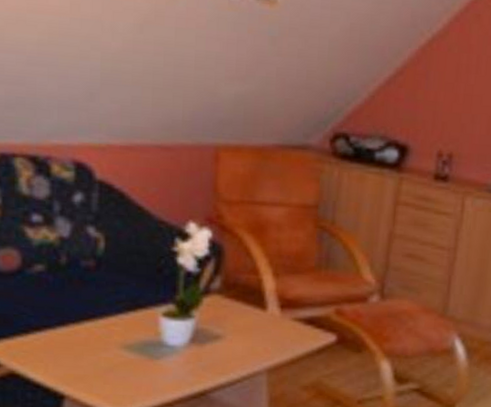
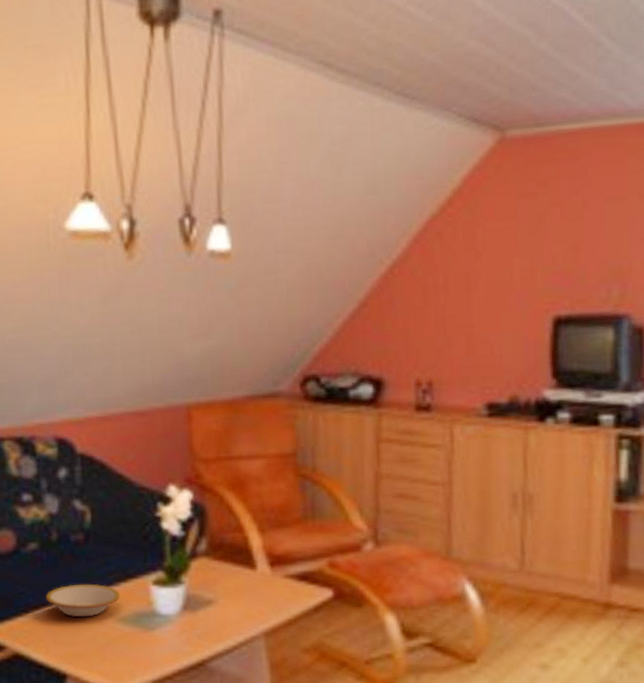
bowl: none [49,308,128,342] -> present [46,583,121,618]

